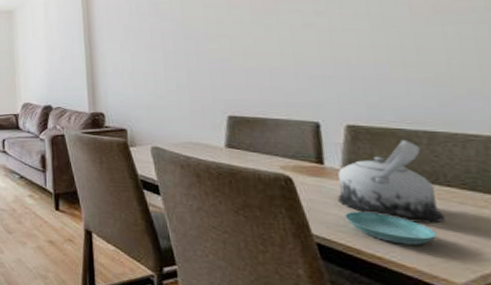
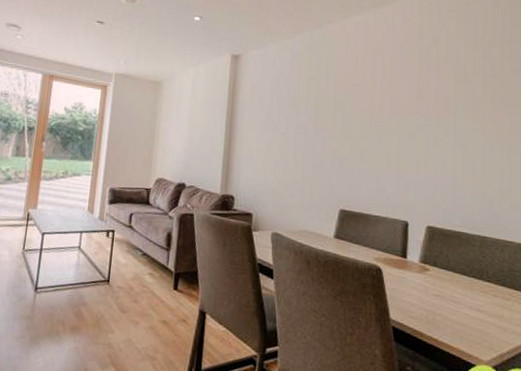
teapot: present [338,140,444,224] -> none [413,242,482,312]
saucer: present [345,211,437,246] -> none [416,299,476,330]

